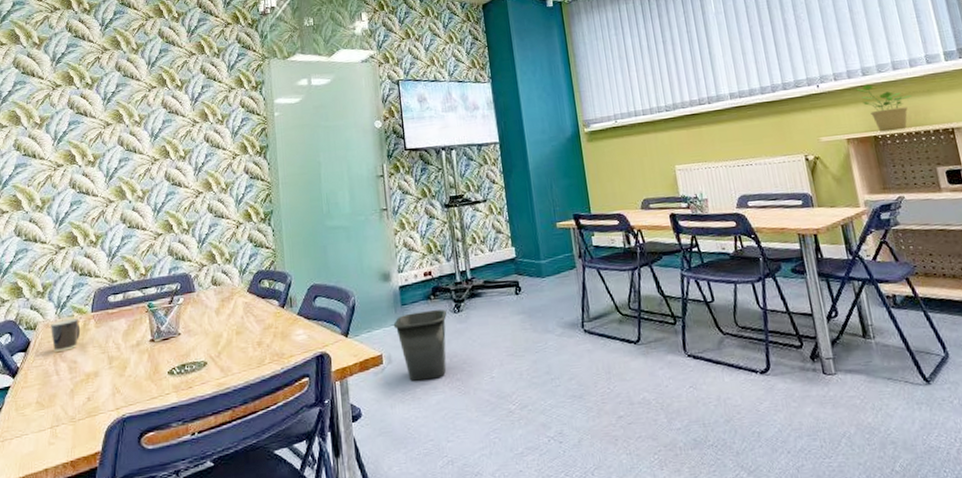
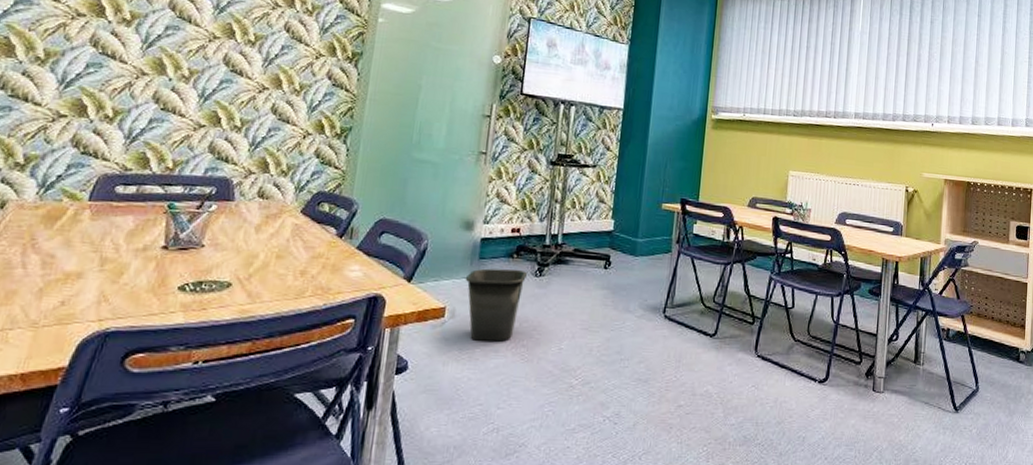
mug: present [51,318,81,353] -> none [24,203,69,242]
potted plant: present [854,84,912,132] -> none [962,133,1007,181]

